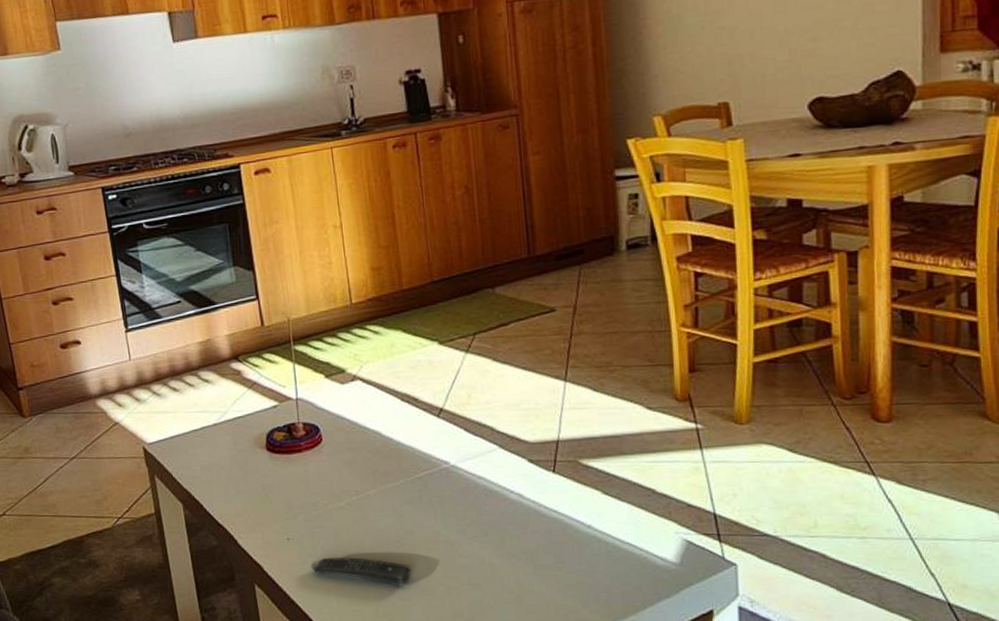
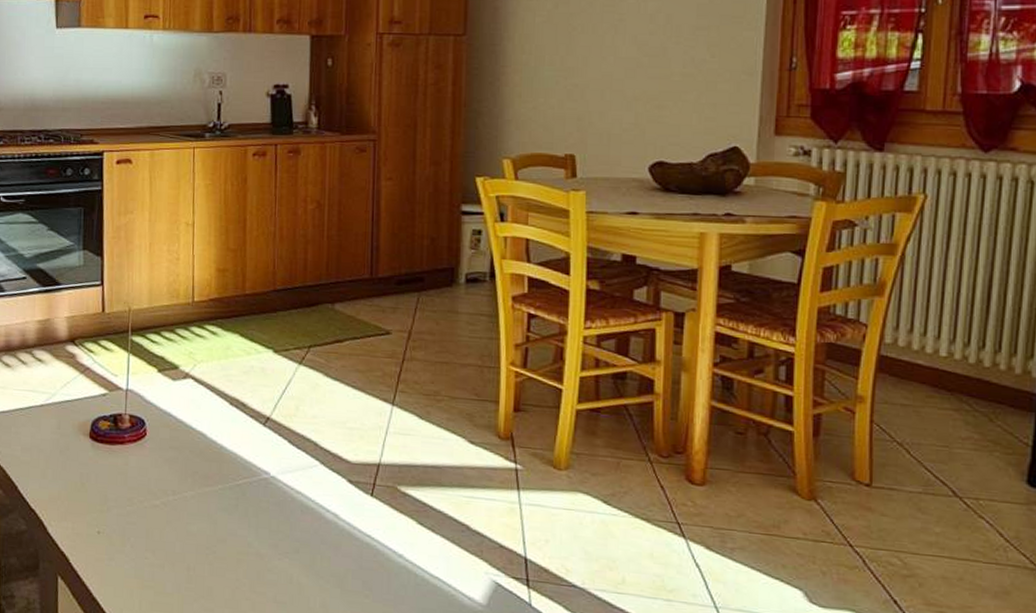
remote control: present [310,558,411,587] -> none [117,557,218,596]

